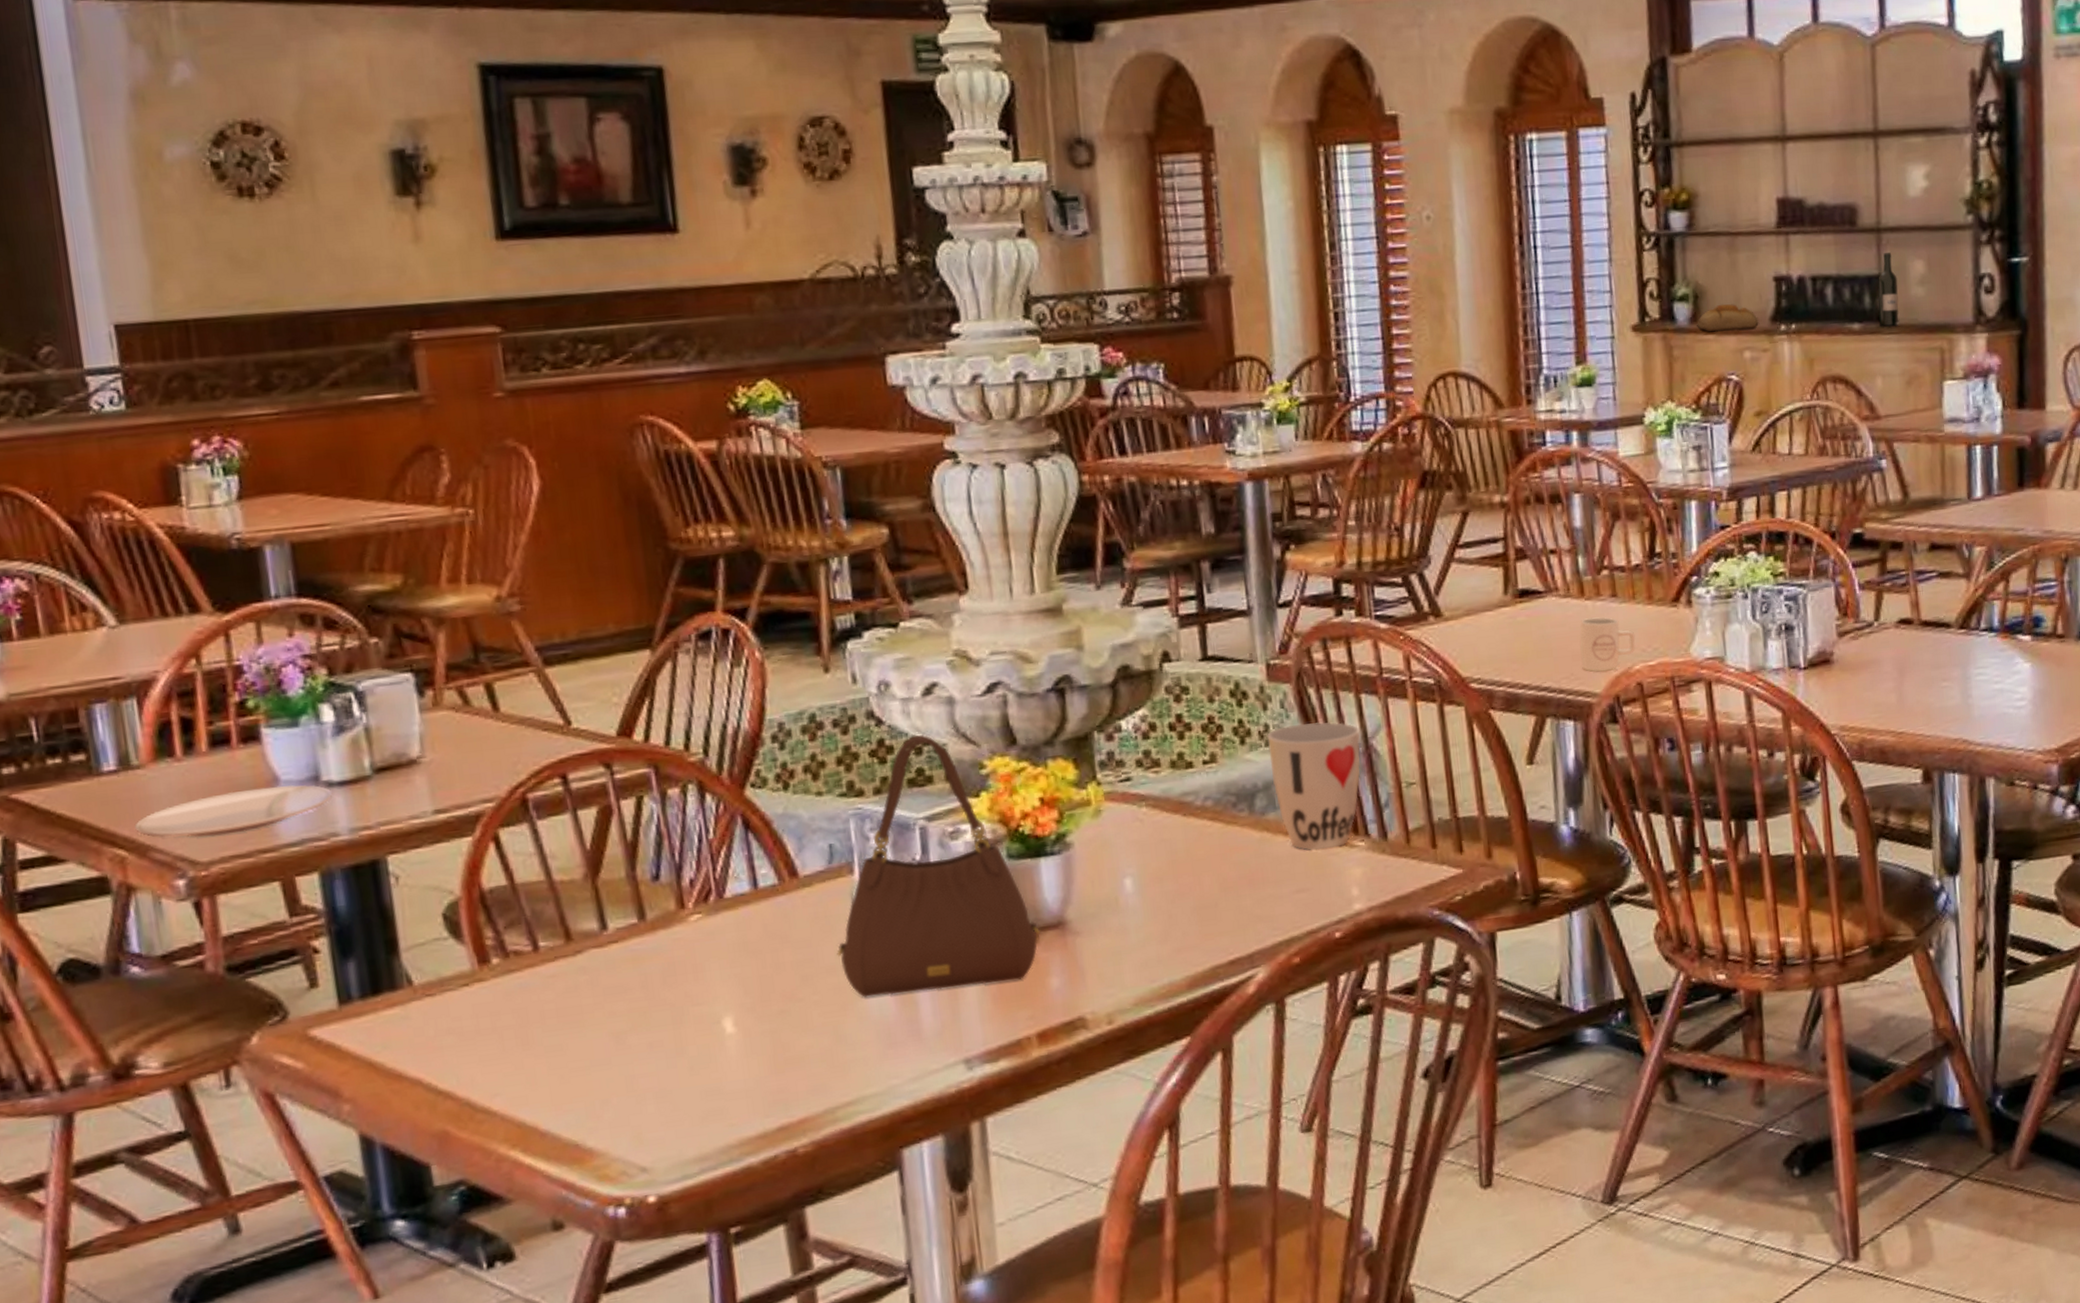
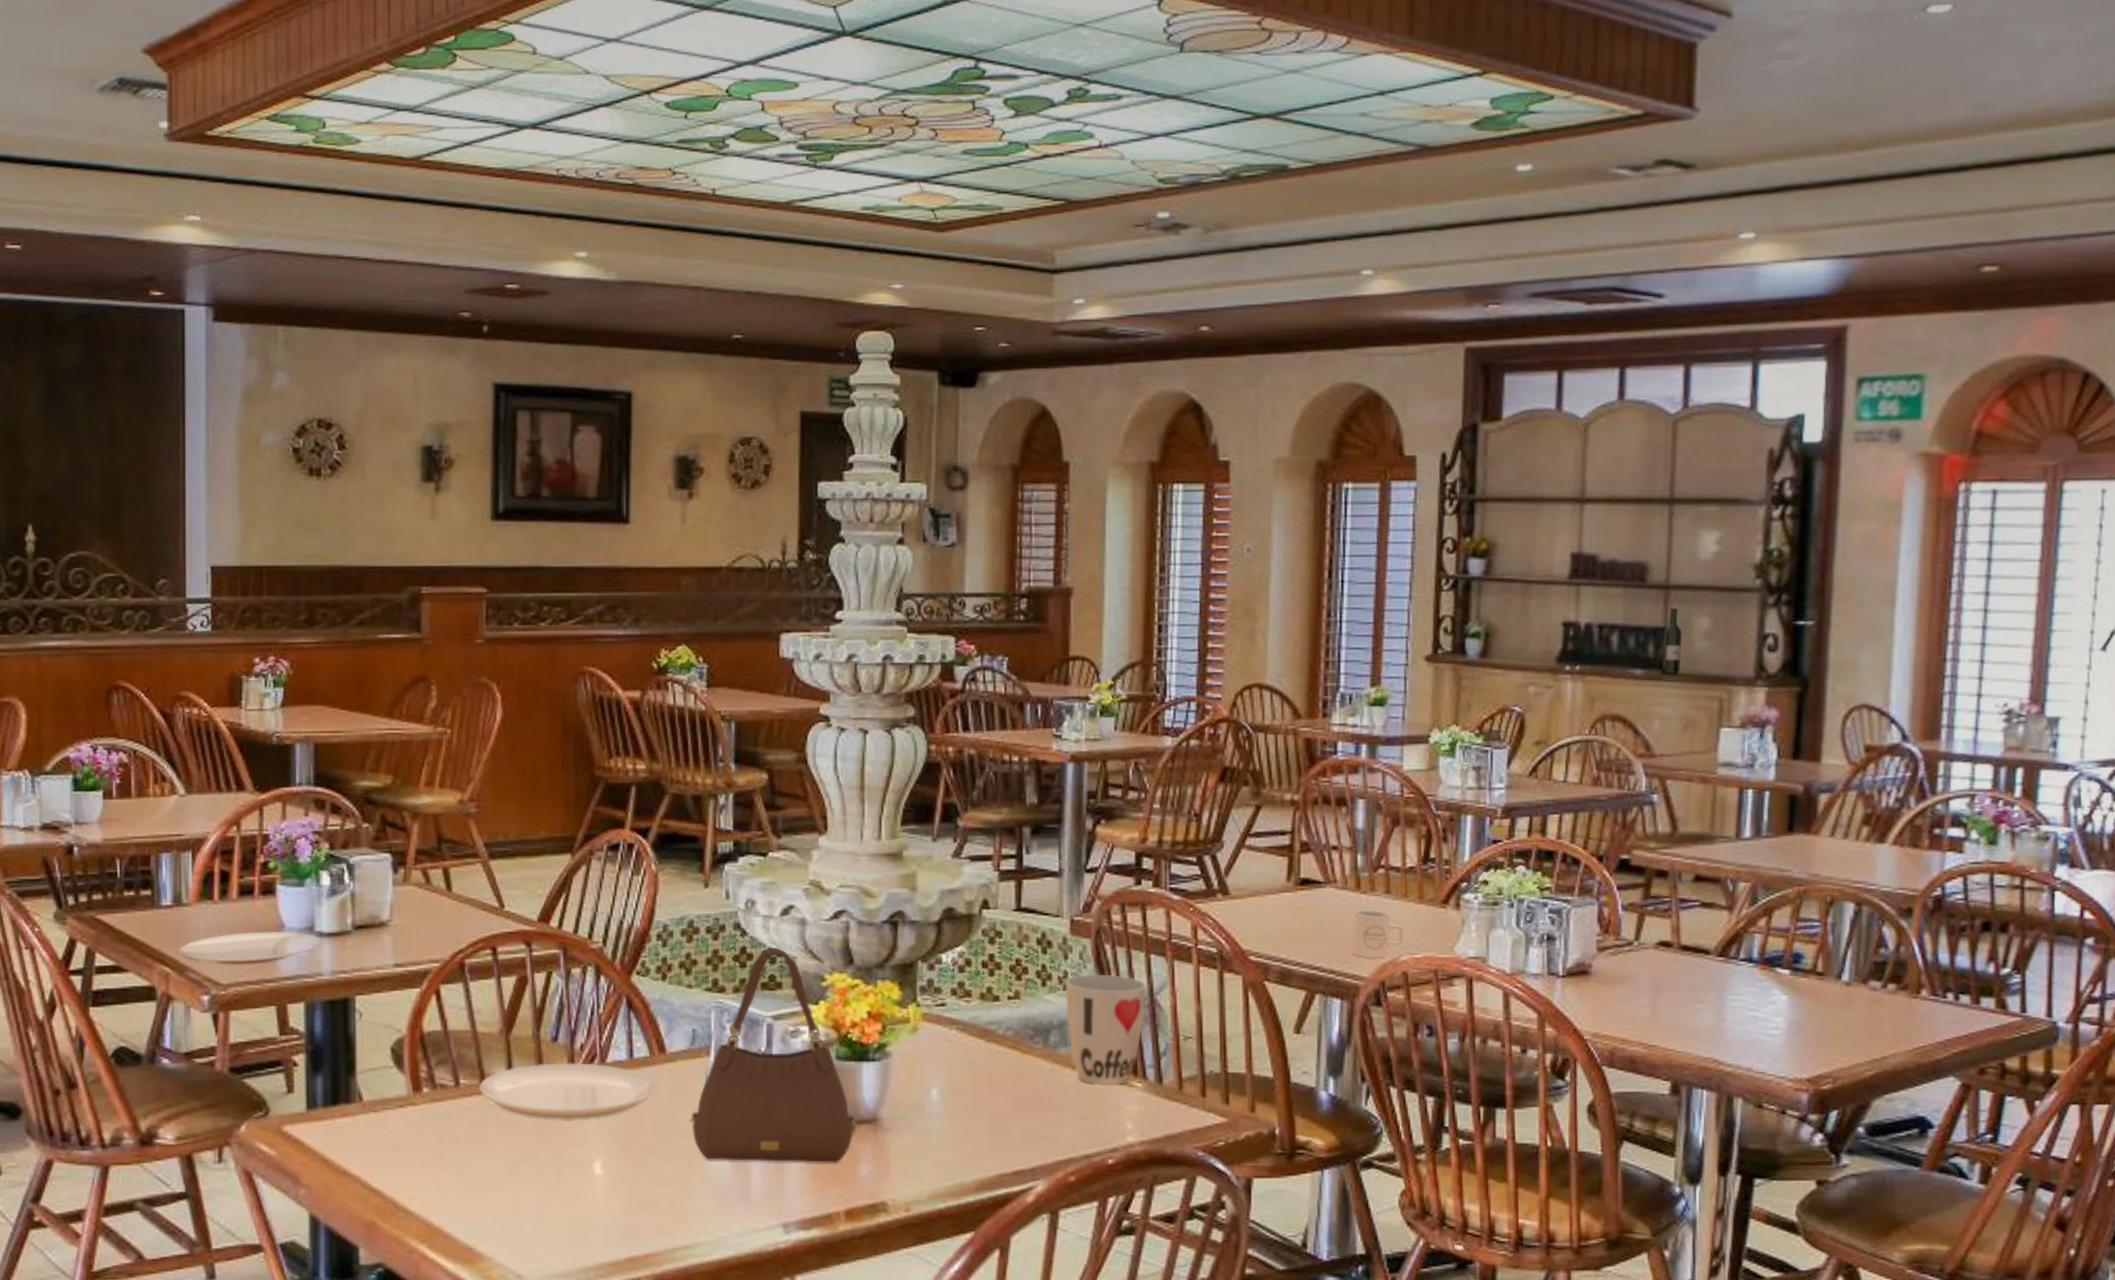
plate: none [564,900,790,976] -> present [479,1063,656,1120]
bread: present [1697,304,1758,332] -> none [1486,644,1544,668]

